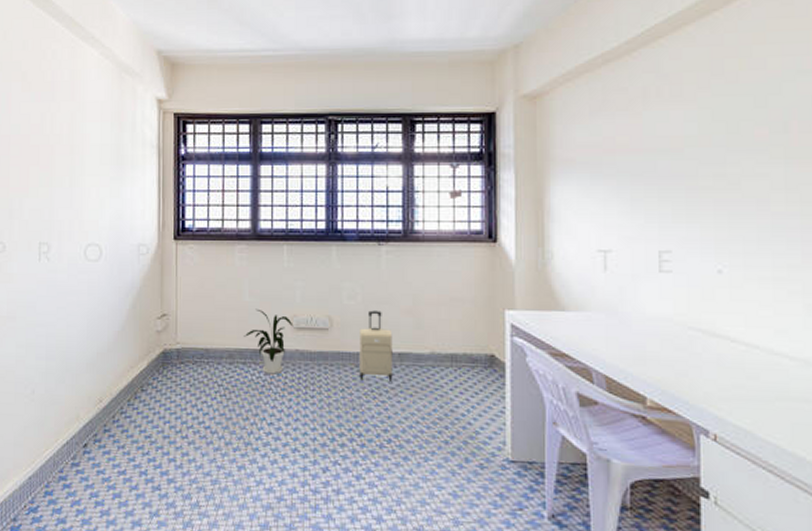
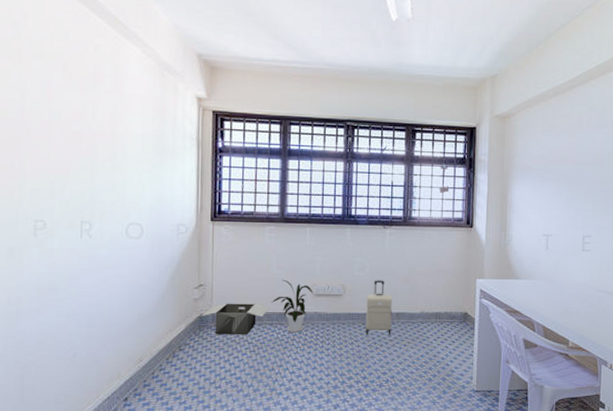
cardboard box: none [165,336,242,375] -> present [202,303,270,335]

